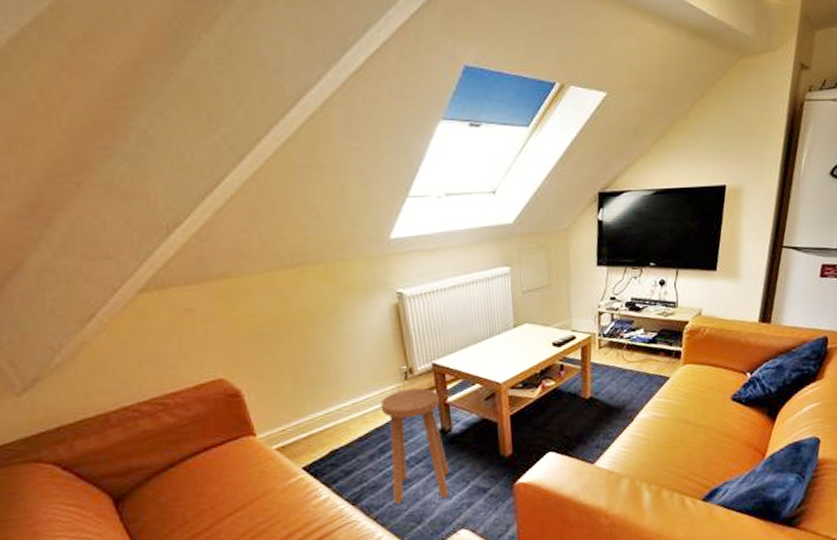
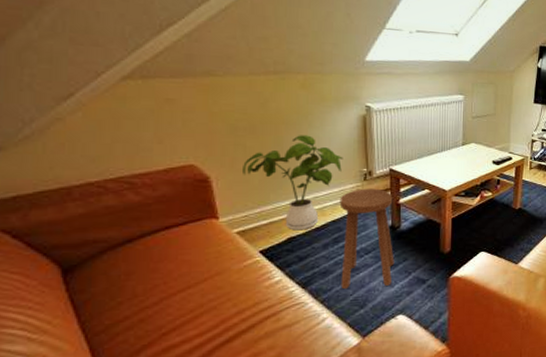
house plant: none [272,333,379,443] -> present [241,135,343,231]

